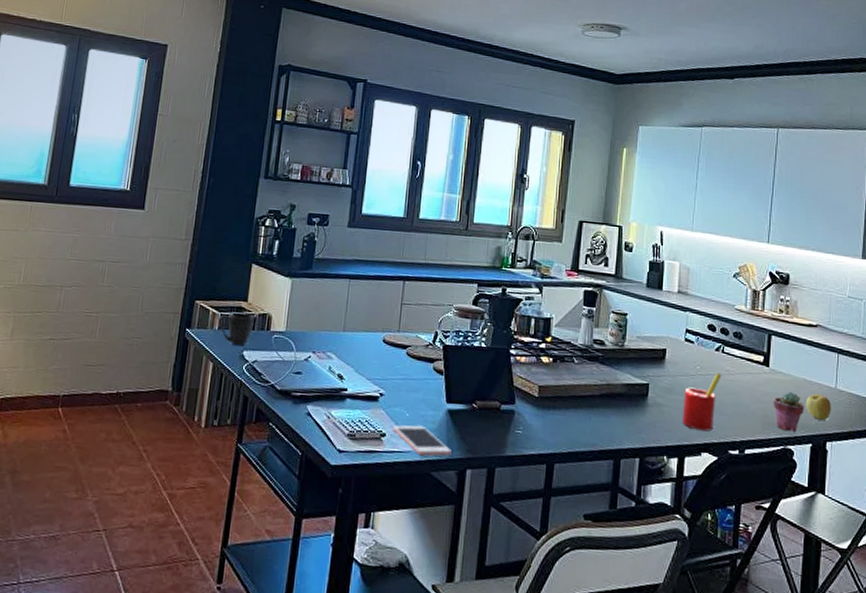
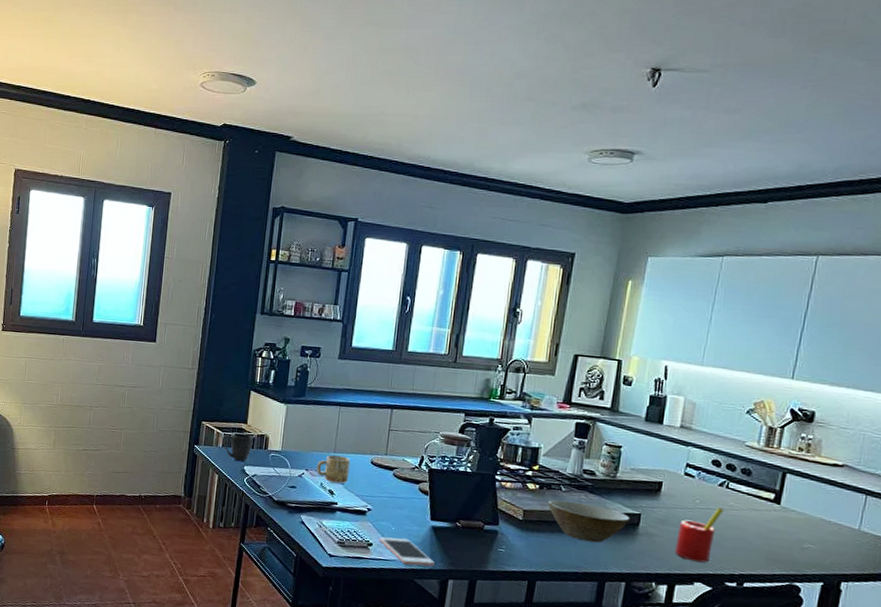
mug: none [324,334,361,366] -> present [316,455,351,484]
bowl: none [561,373,639,417] -> present [547,500,630,543]
potted succulent: present [773,391,805,432] -> none [781,530,820,570]
apple: present [805,394,832,420] -> none [820,534,853,561]

